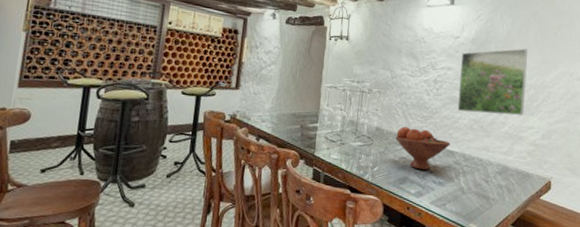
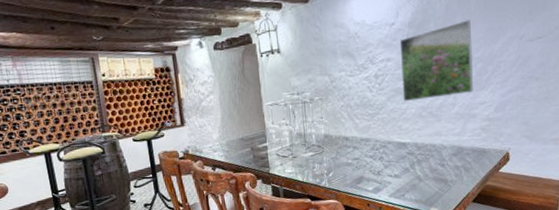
fruit bowl: present [395,127,450,170] -> none [344,127,401,167]

